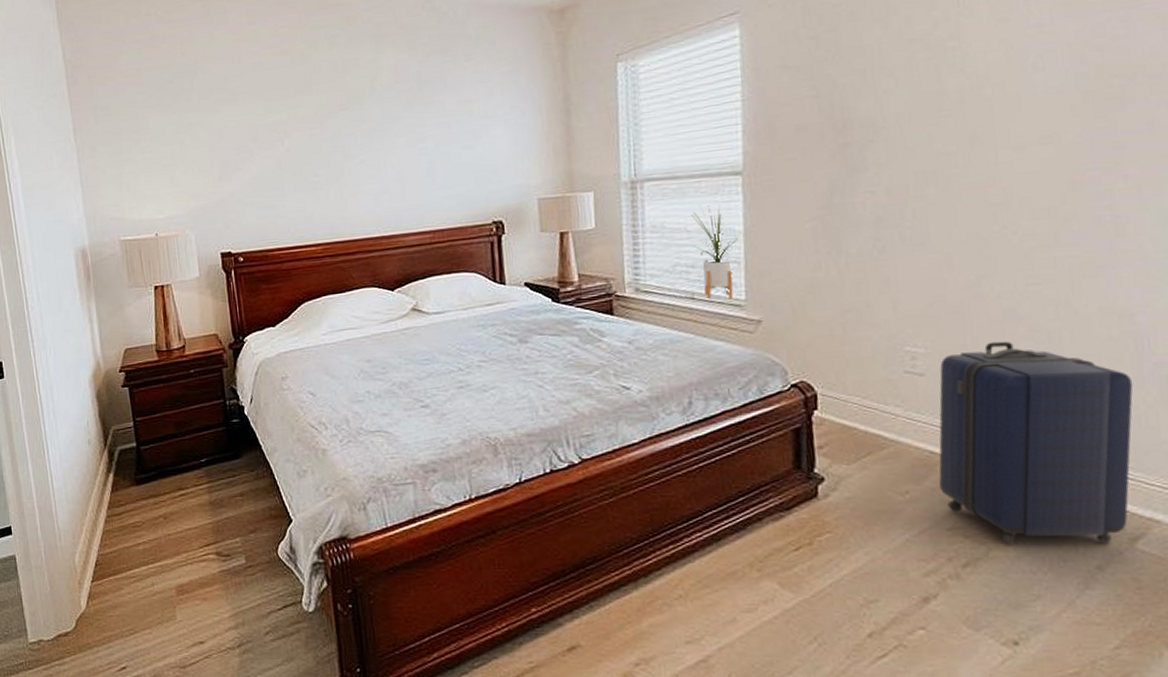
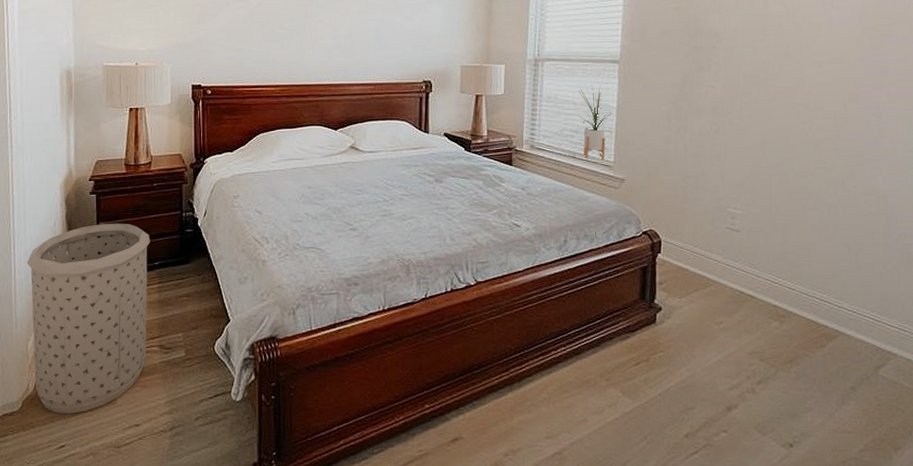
laundry basket: none [63,417,203,632] -> present [26,223,150,414]
suitcase: present [938,340,1133,546] -> none [745,209,884,370]

